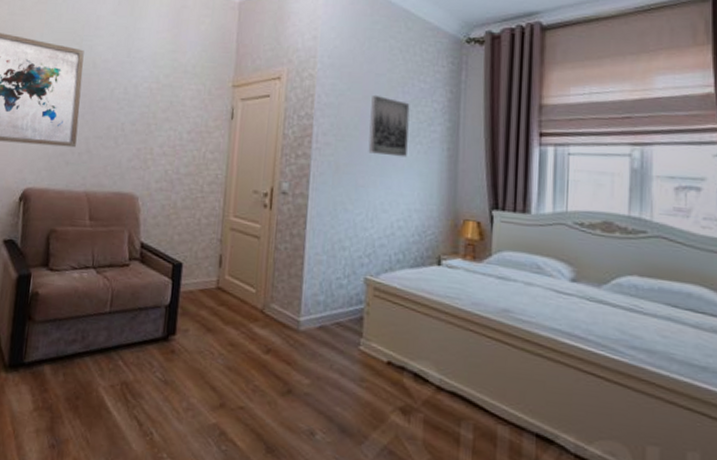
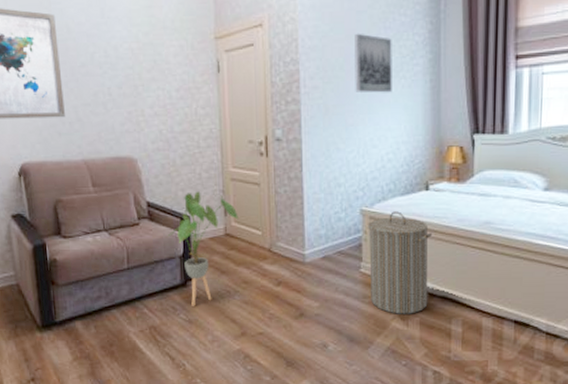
house plant: none [157,237,233,365] -> present [168,191,238,306]
laundry hamper: none [369,284,442,409] -> present [368,211,432,314]

